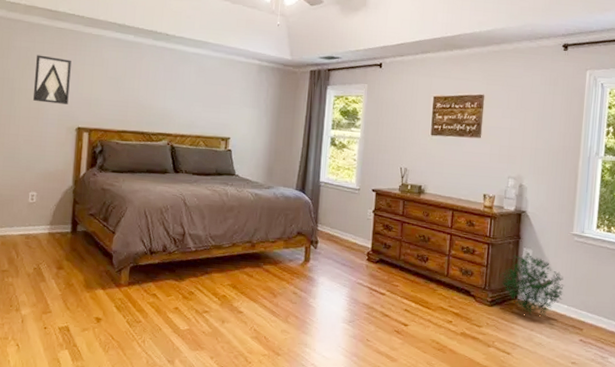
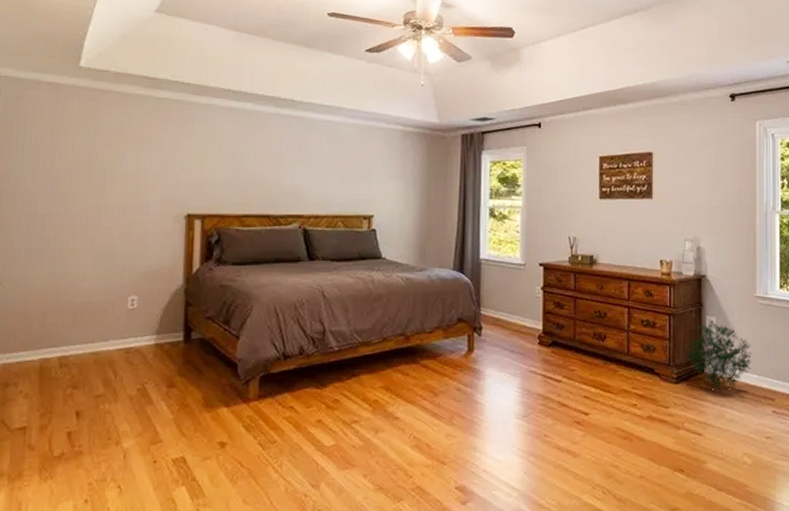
wall art: present [32,55,72,105] -> none [128,130,177,188]

